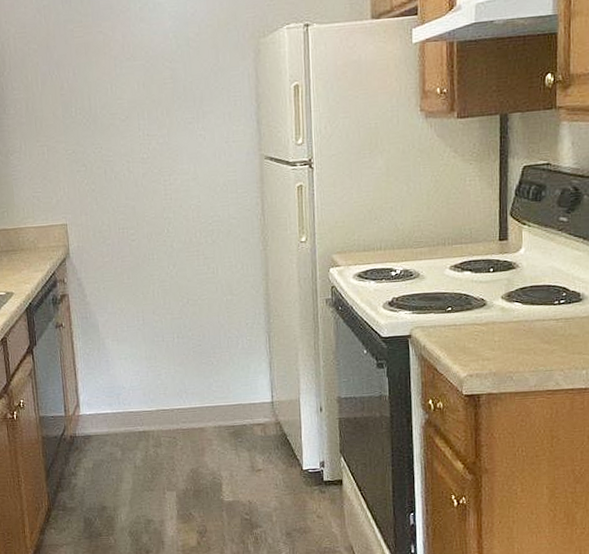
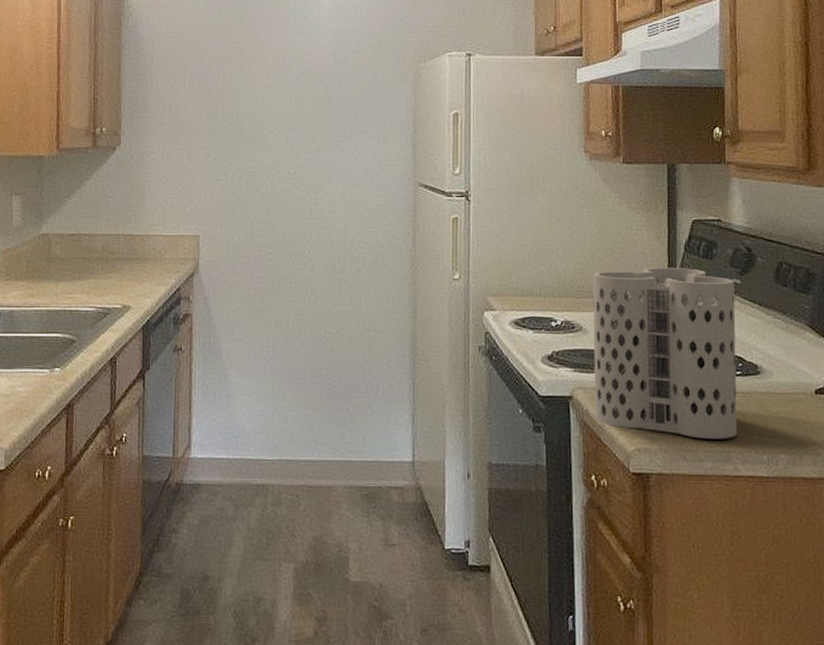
utensil holder: none [429,211,561,361] -> present [592,268,738,439]

